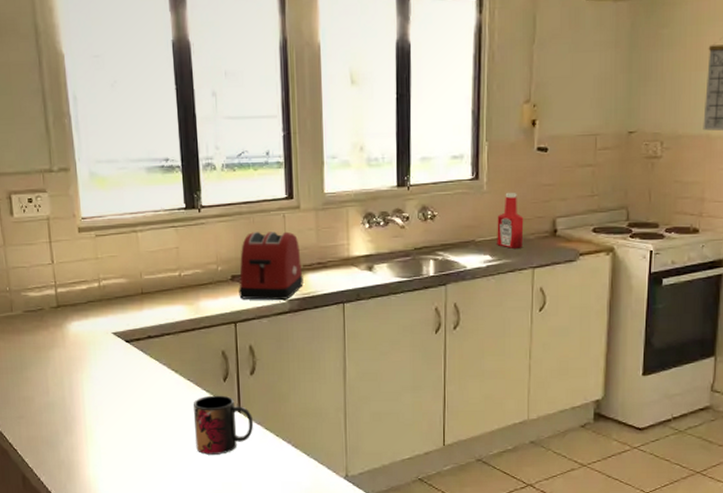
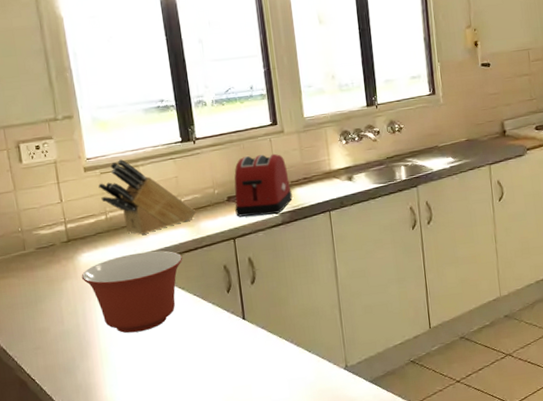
mixing bowl: none [69,327,179,413] -> present [81,250,183,333]
knife block: none [93,221,196,308] -> present [98,158,196,235]
mug: present [194,395,254,455] -> none [201,305,258,363]
ketchup bottle: present [497,192,524,248] -> none [454,102,479,150]

